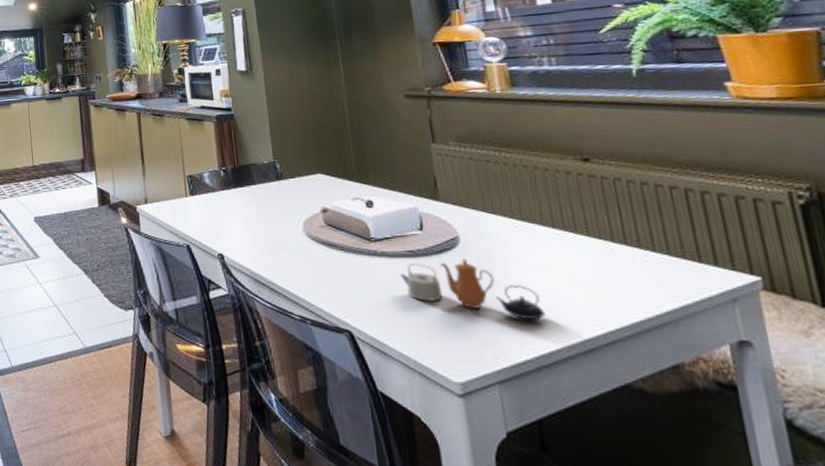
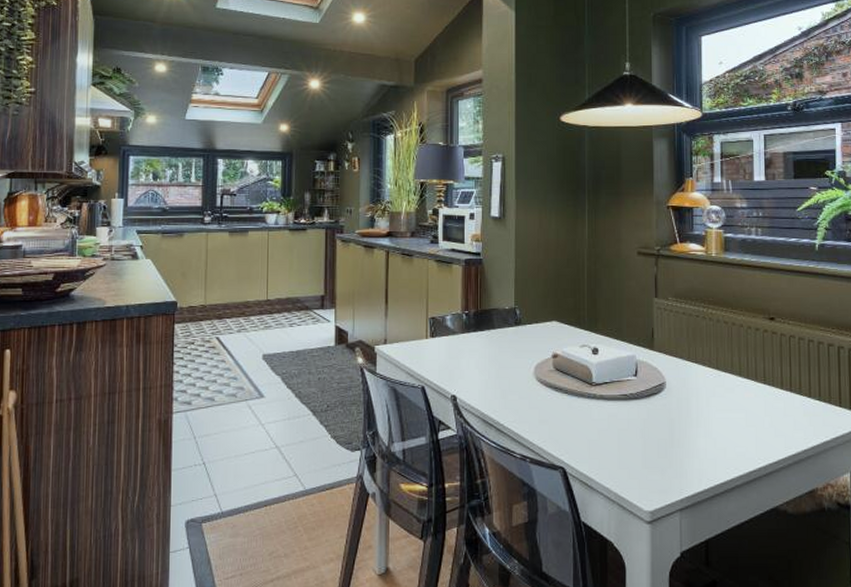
teapot: present [400,258,546,320] -> none [613,402,724,456]

